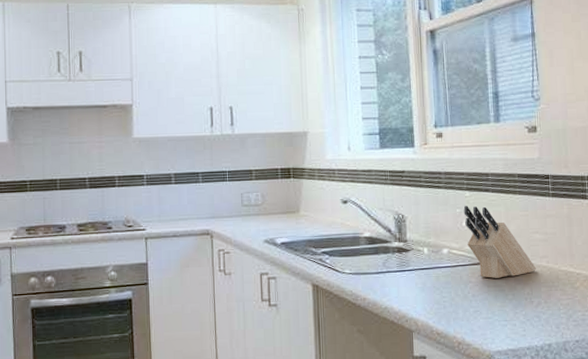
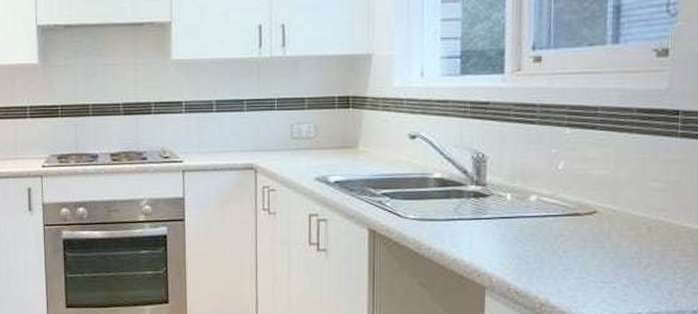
knife block: present [463,206,536,278] -> none [561,145,649,233]

